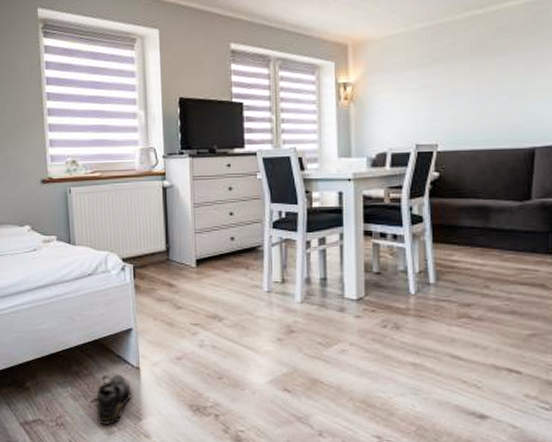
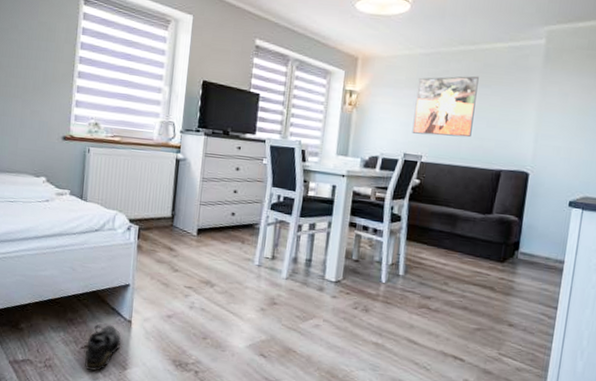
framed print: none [421,43,493,120] -> present [412,75,479,138]

